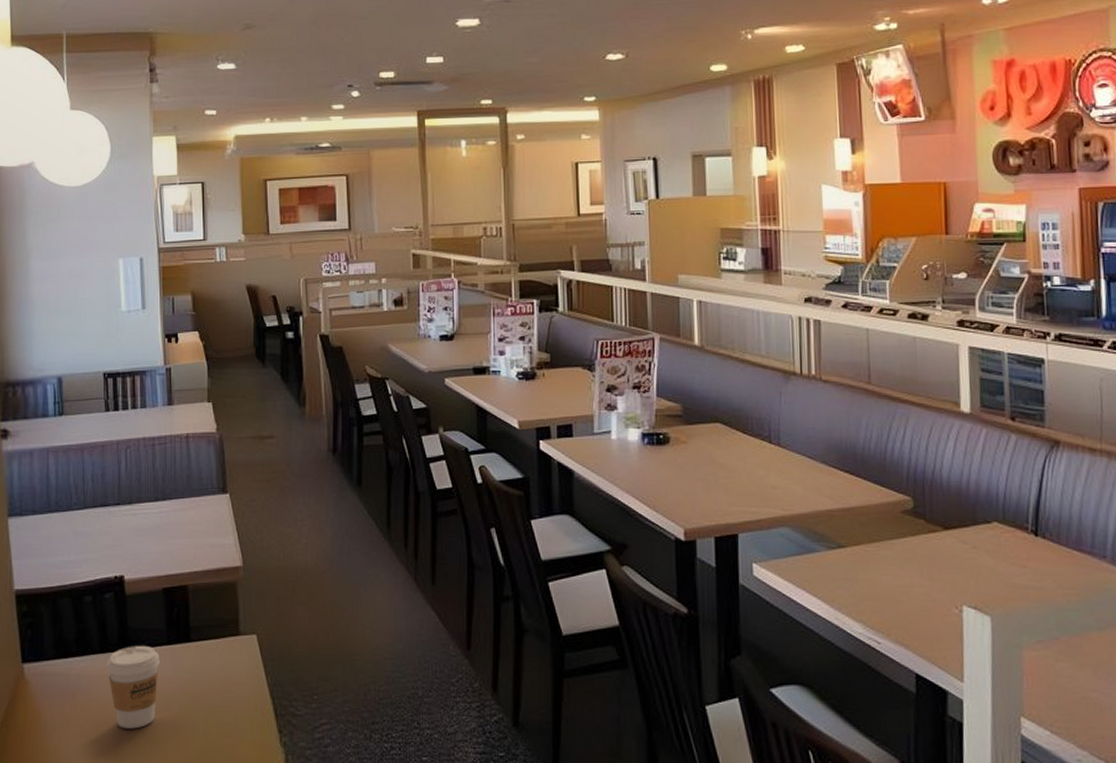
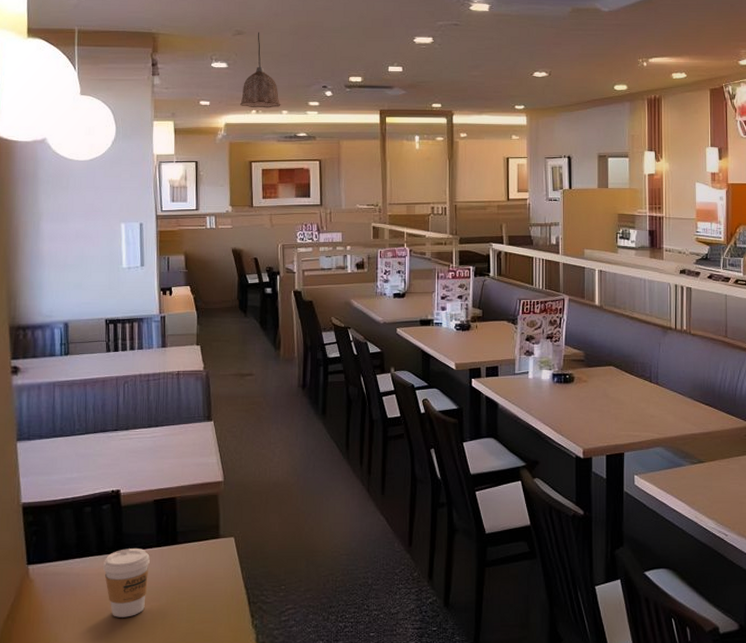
pendant lamp: none [252,24,299,116] -> present [240,32,281,108]

